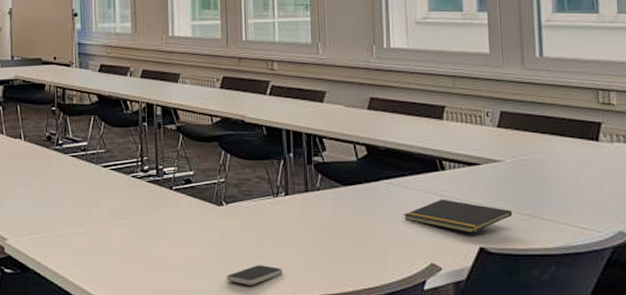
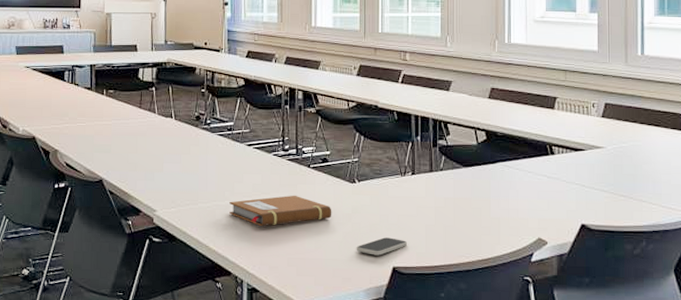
notebook: none [86,219,198,255] -> present [229,195,332,227]
notepad: present [402,199,513,234] -> none [515,180,611,212]

